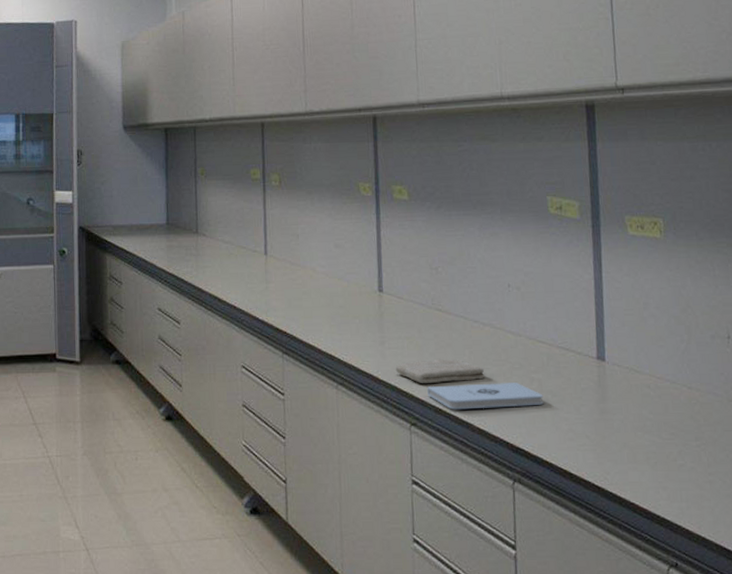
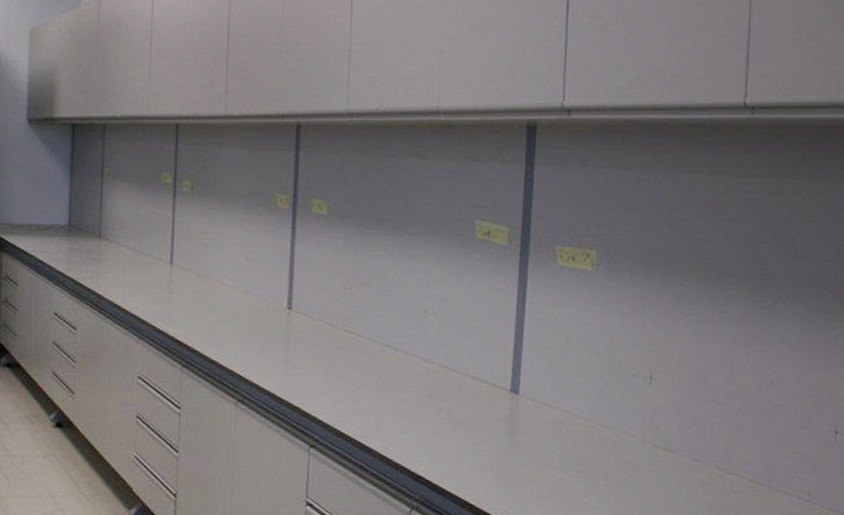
washcloth: present [395,358,485,384] -> none [298,381,392,407]
notepad: present [427,383,544,410] -> none [330,409,450,435]

